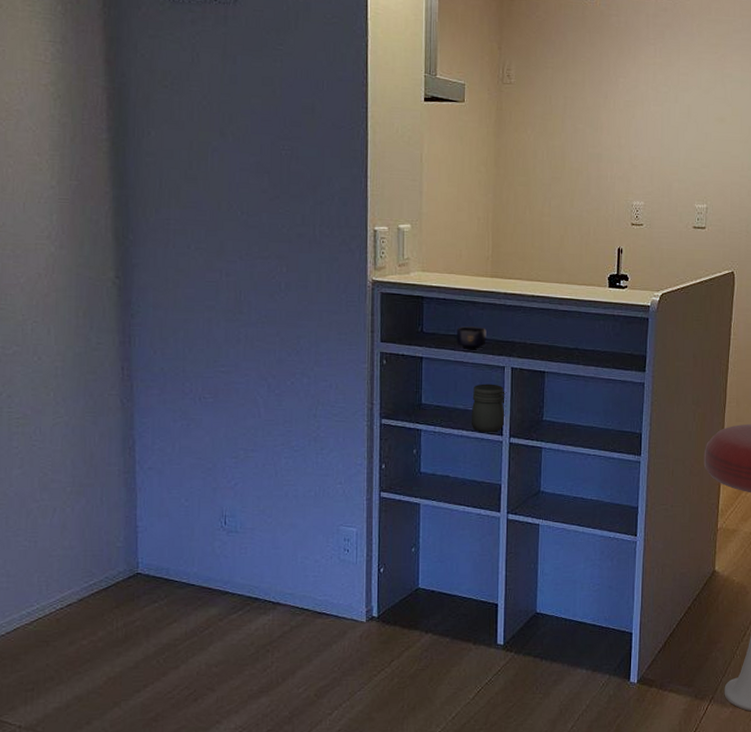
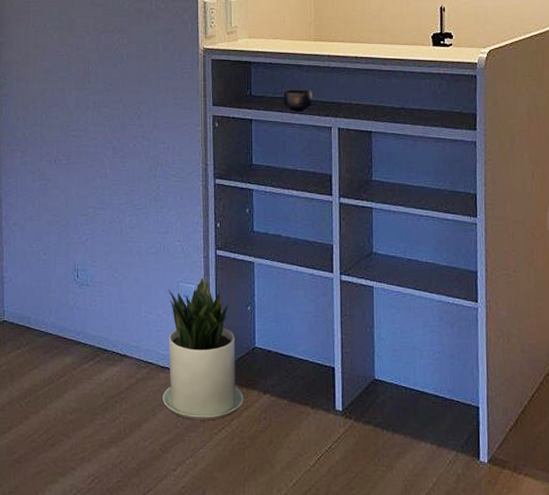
planter: none [319,520,405,664] -> present [163,278,244,421]
jar: present [472,383,507,432] -> none [301,144,335,192]

